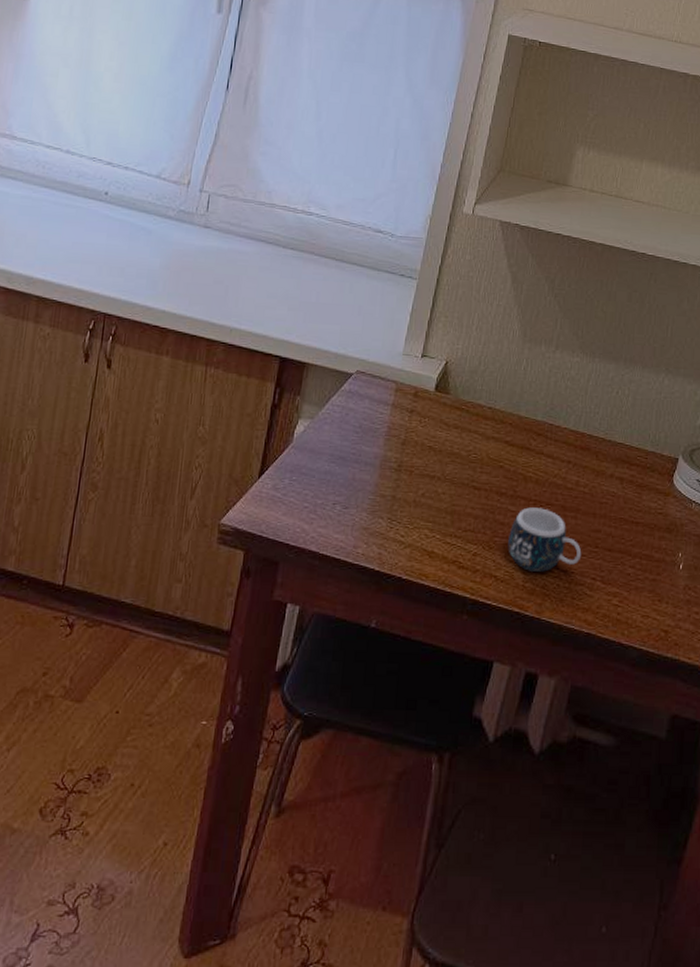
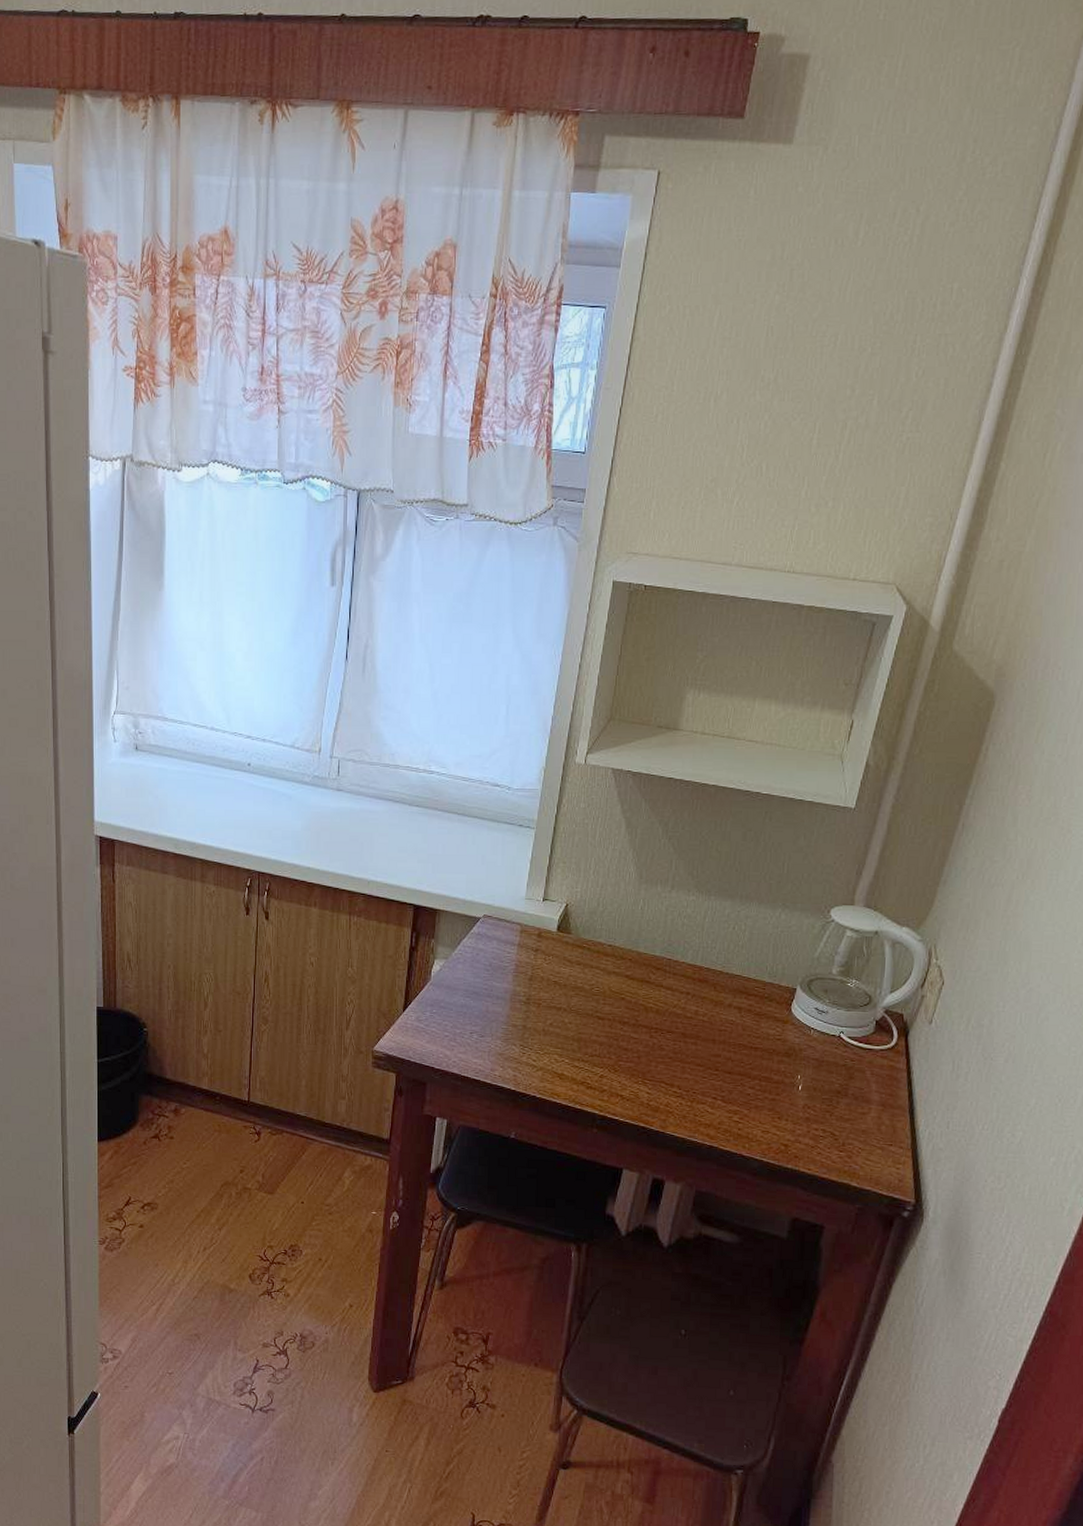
mug: present [508,507,582,572] -> none [632,1035,703,1092]

